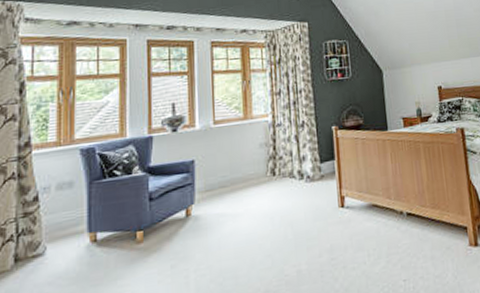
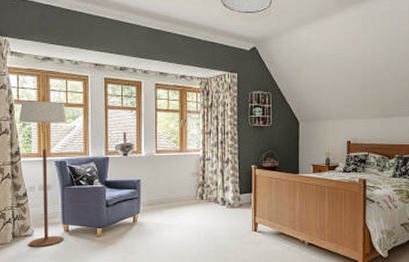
floor lamp: none [31,68,99,272] -> present [18,96,68,248]

